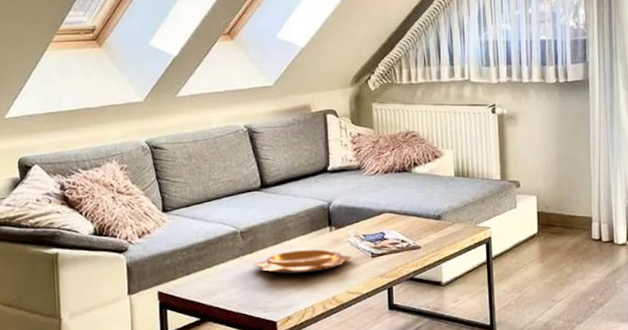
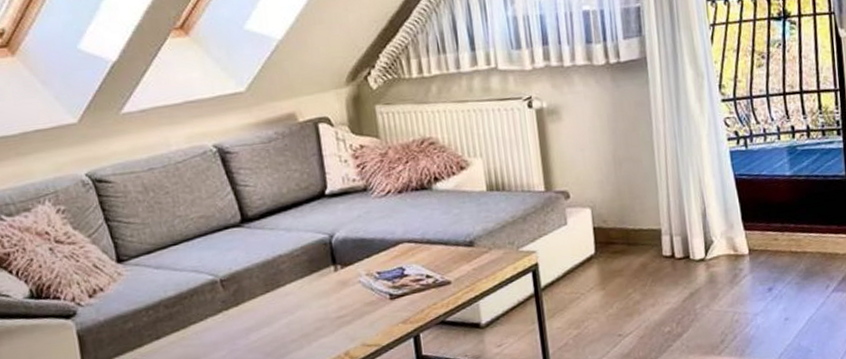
decorative bowl: present [252,249,353,274] -> none [239,294,366,329]

